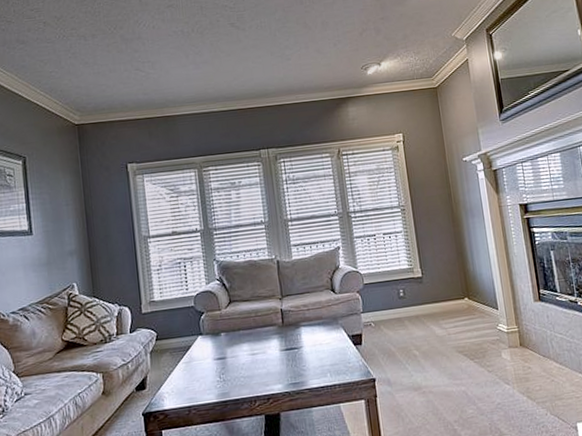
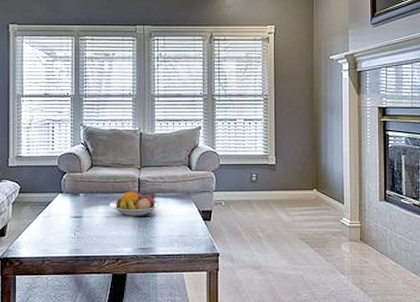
fruit bowl: none [253,323,308,351] -> present [109,191,161,216]

